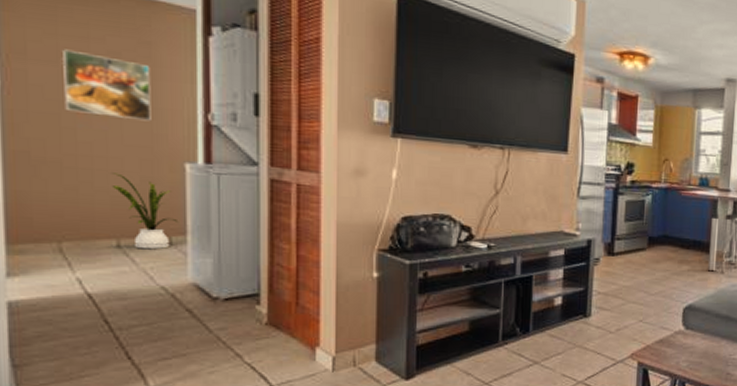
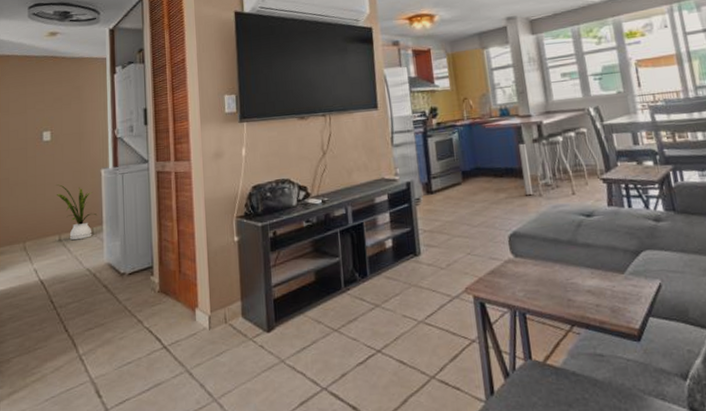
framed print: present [63,49,151,122] -> none [29,102,80,145]

